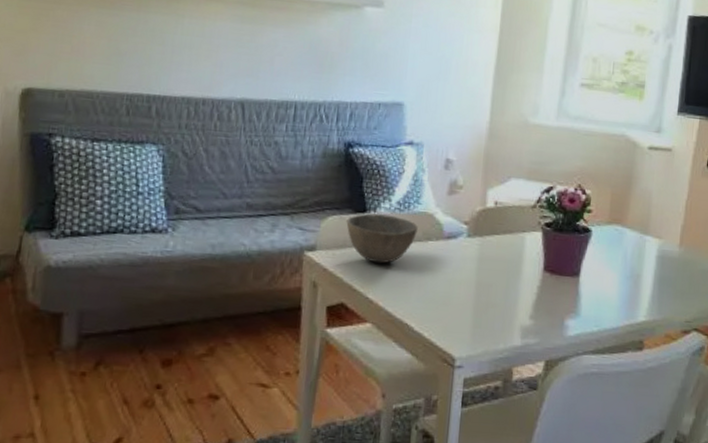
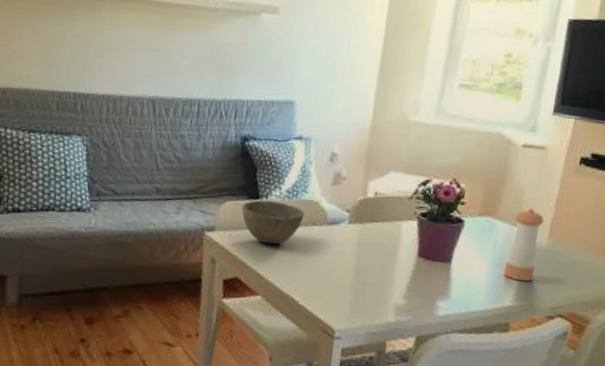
pepper shaker: none [635,214,674,294] -> present [503,208,544,282]

